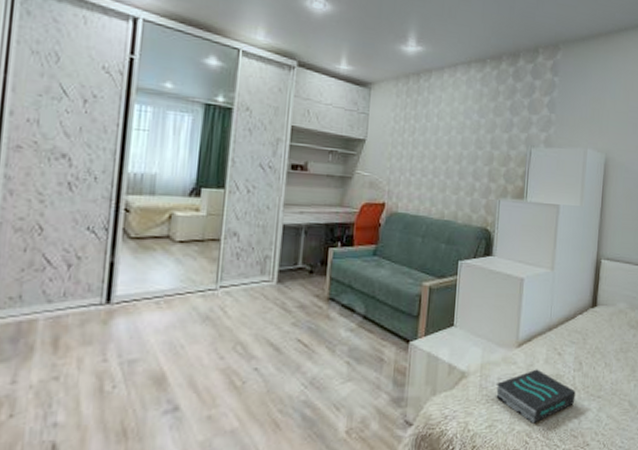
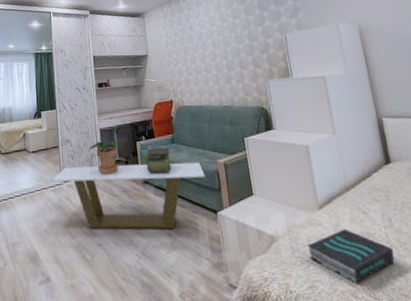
coffee table: none [202,268,405,357] -> present [51,162,205,230]
potted plant: none [264,240,305,285] -> present [90,139,118,175]
stack of books: none [335,254,368,291] -> present [144,144,172,174]

